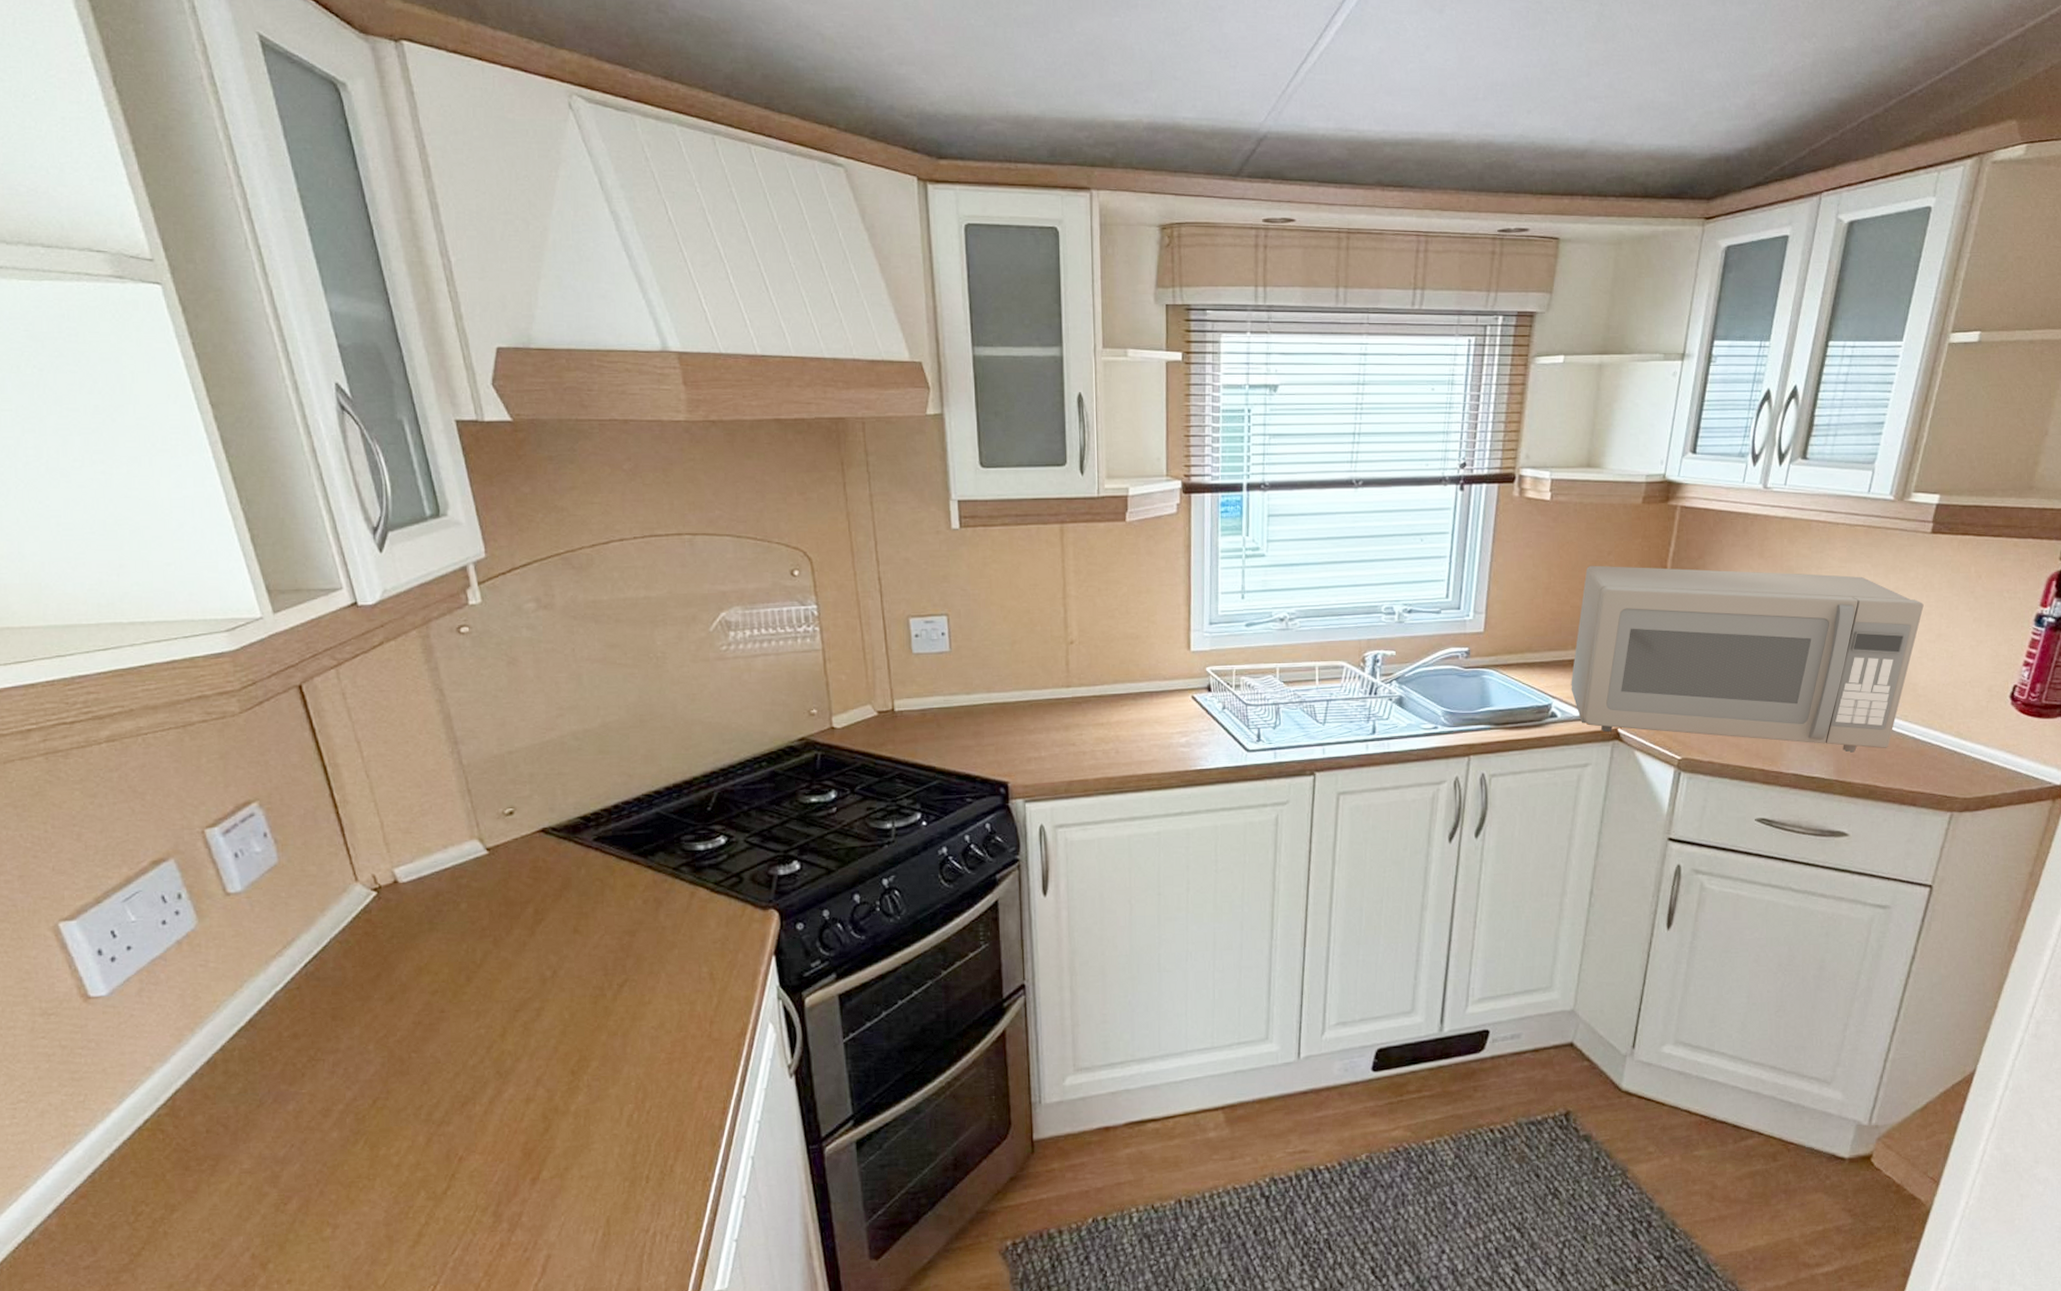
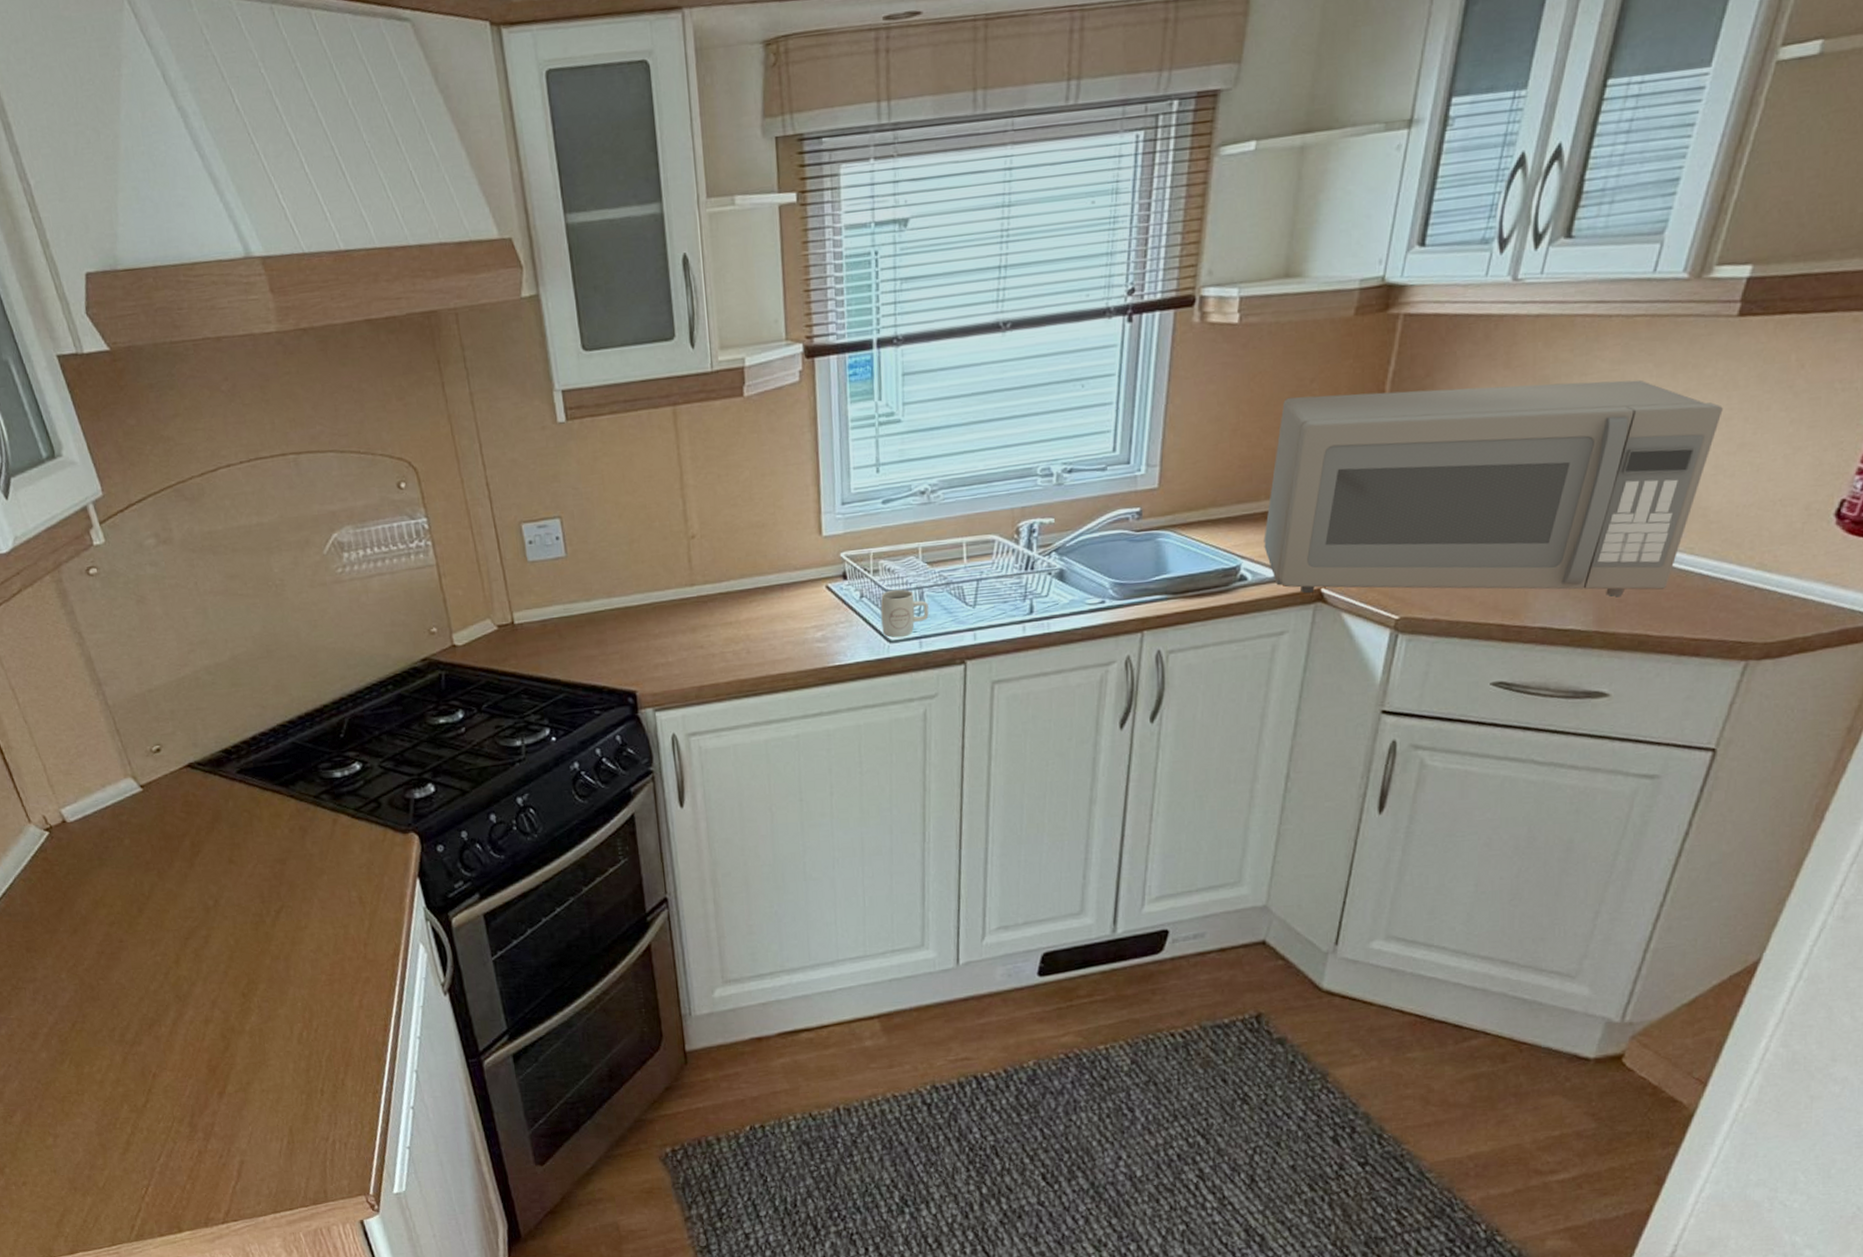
mug: none [1240,703,1283,748] -> present [880,589,929,639]

